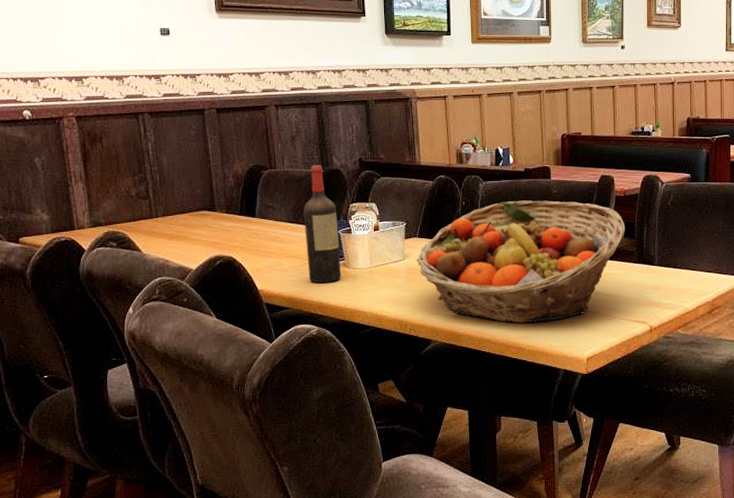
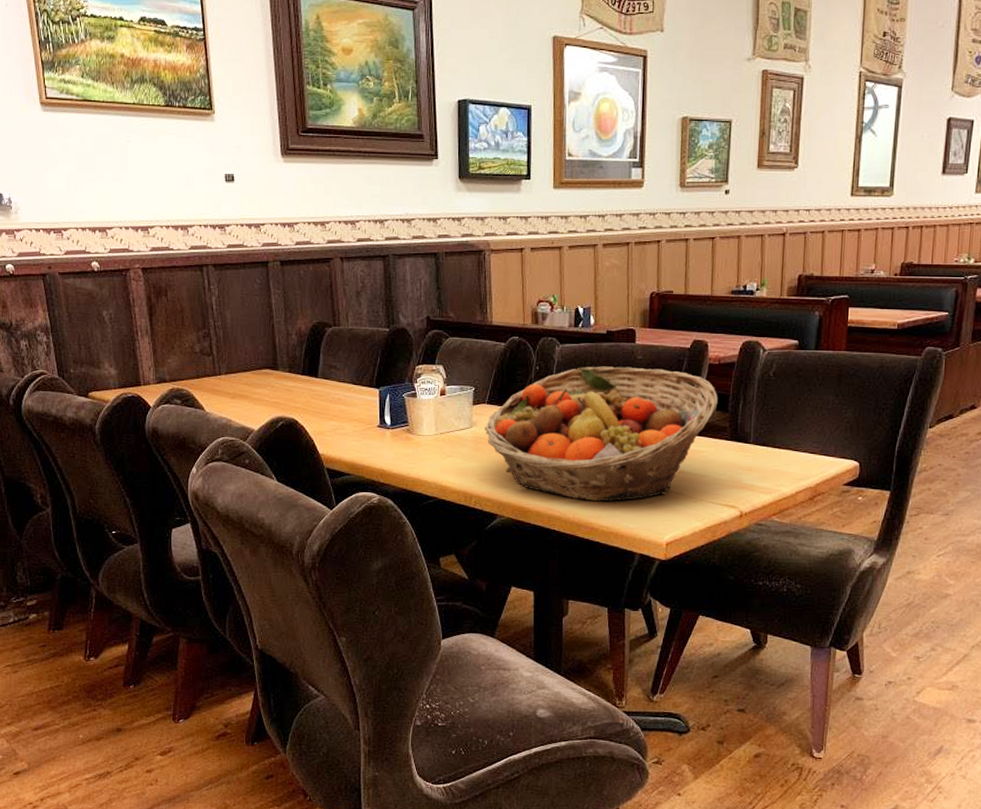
wine bottle: present [304,165,342,284] -> none [367,323,405,450]

